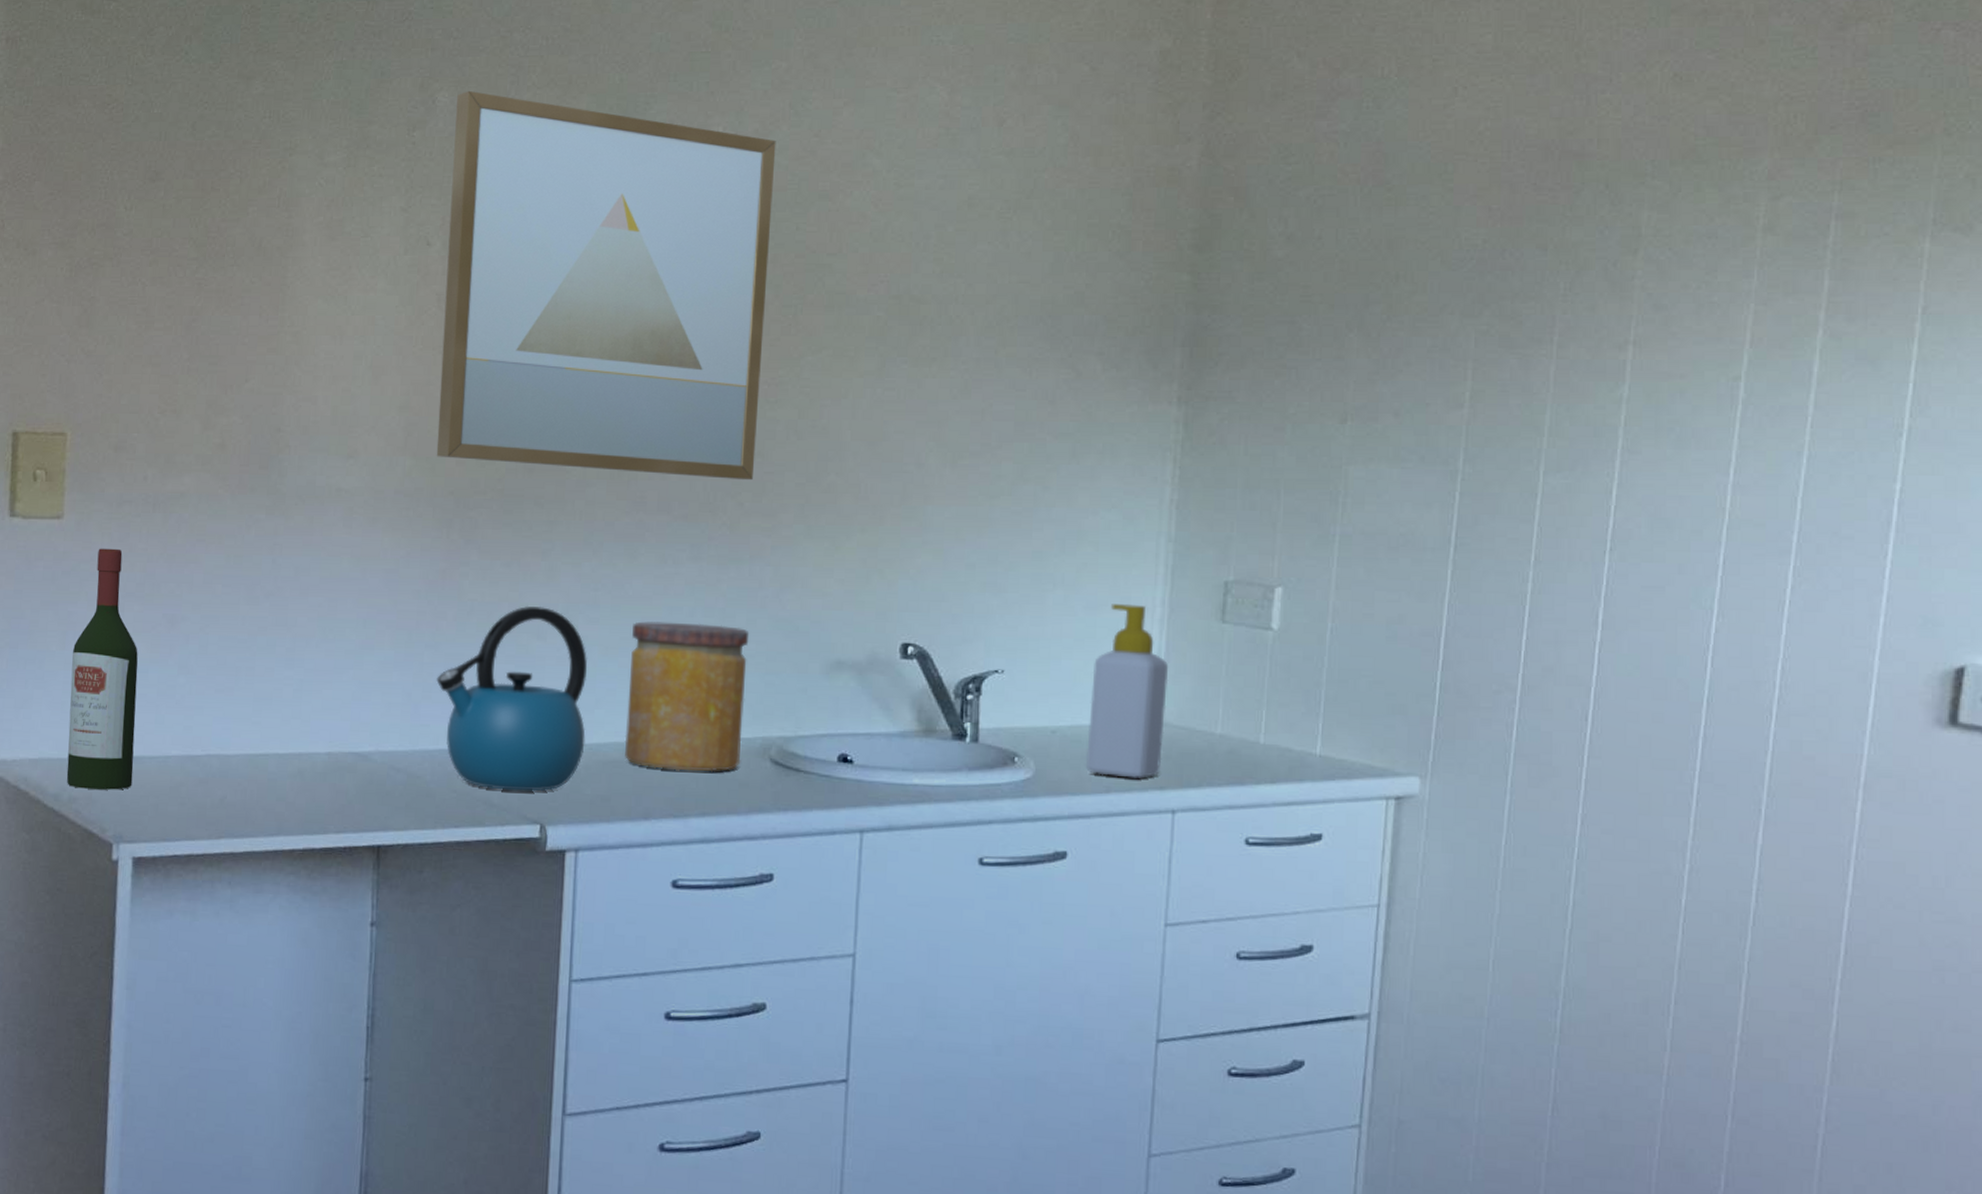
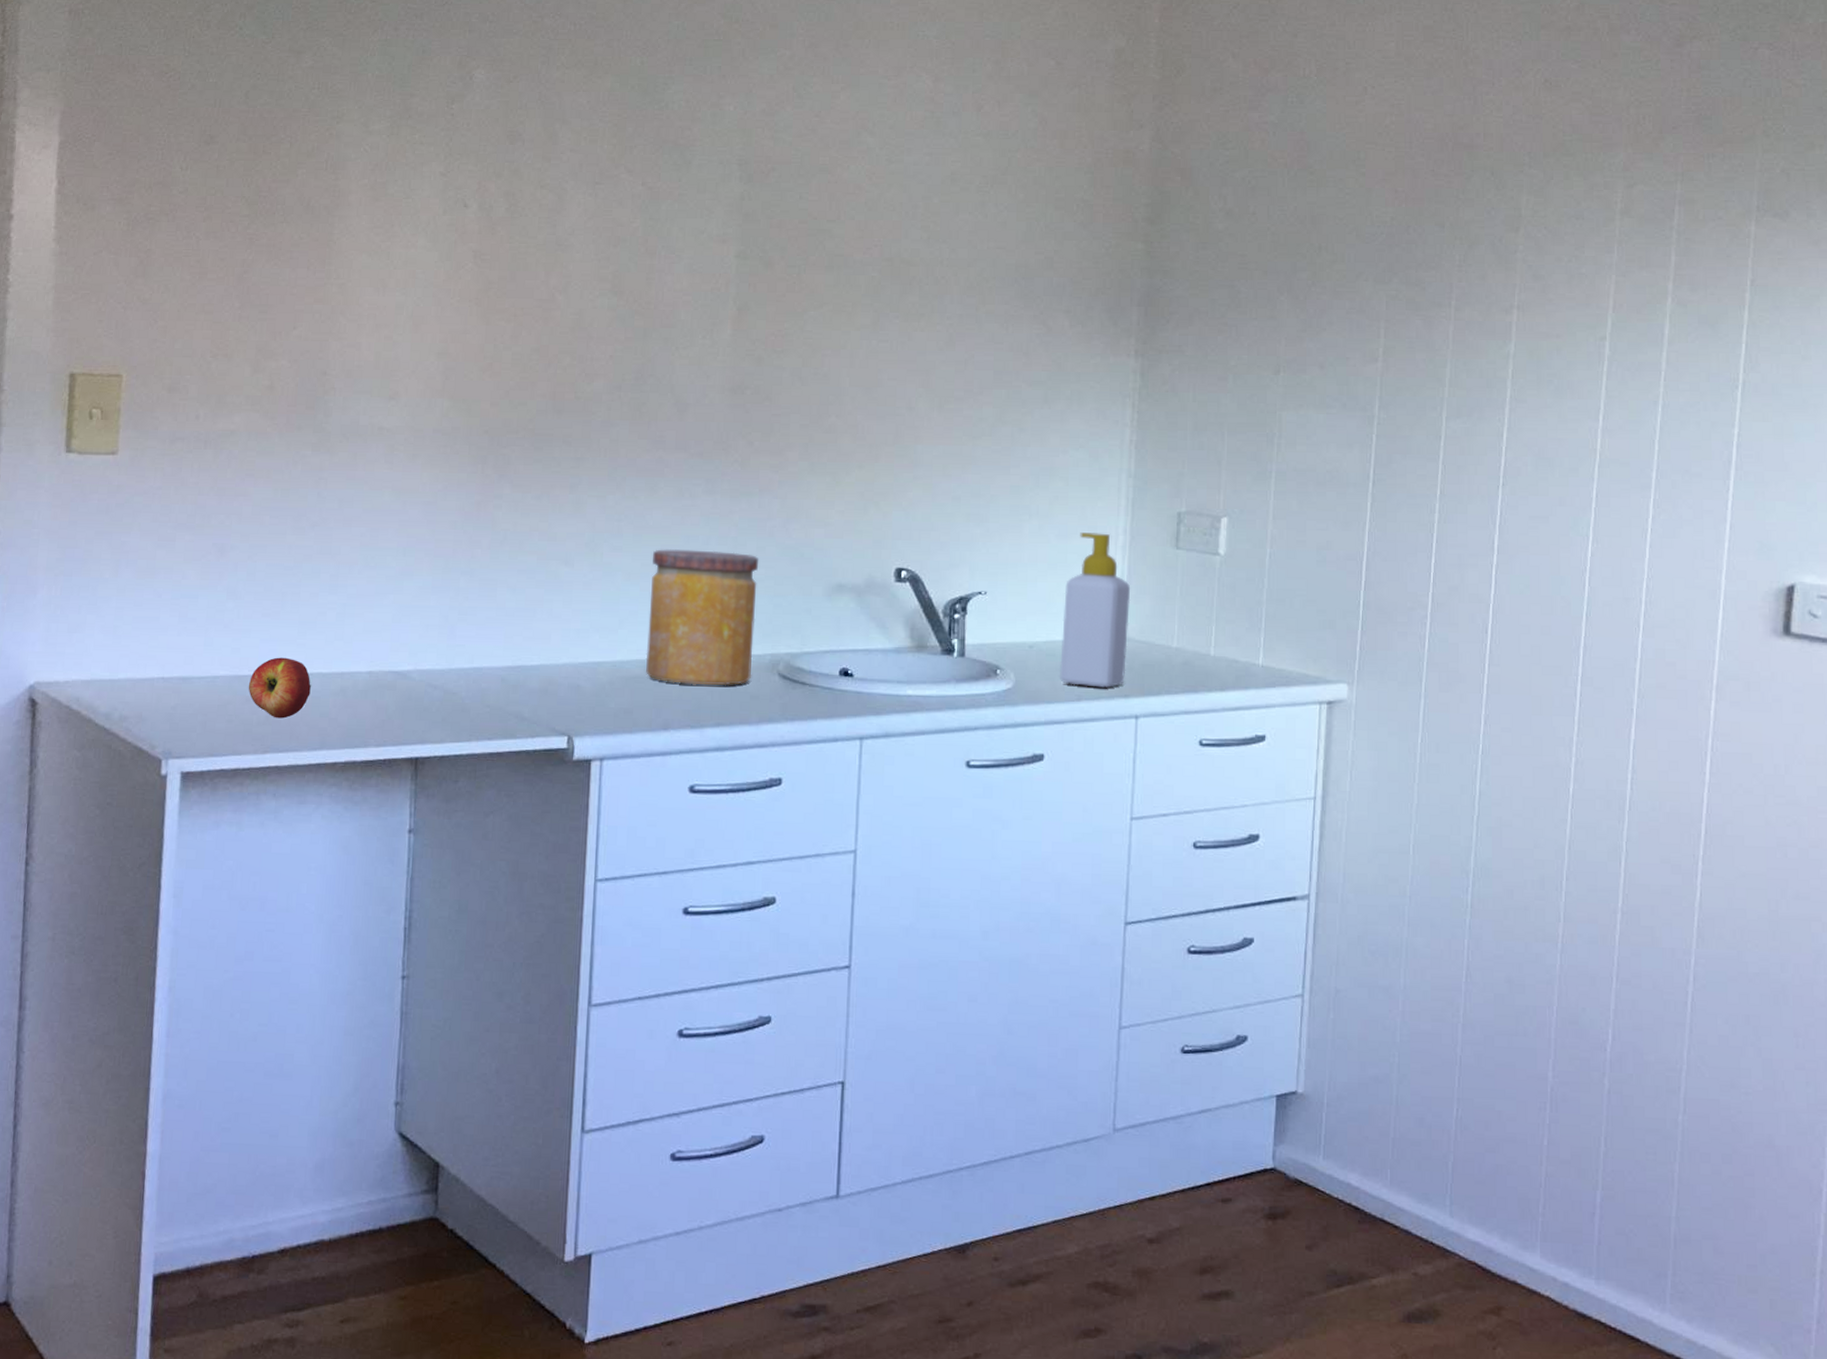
wine bottle: present [66,548,139,790] -> none [117,482,189,709]
apple: none [201,736,267,802] -> present [248,657,311,719]
wall art: present [436,90,776,481] -> none [472,68,781,422]
kettle: present [436,605,588,791] -> none [471,535,612,705]

